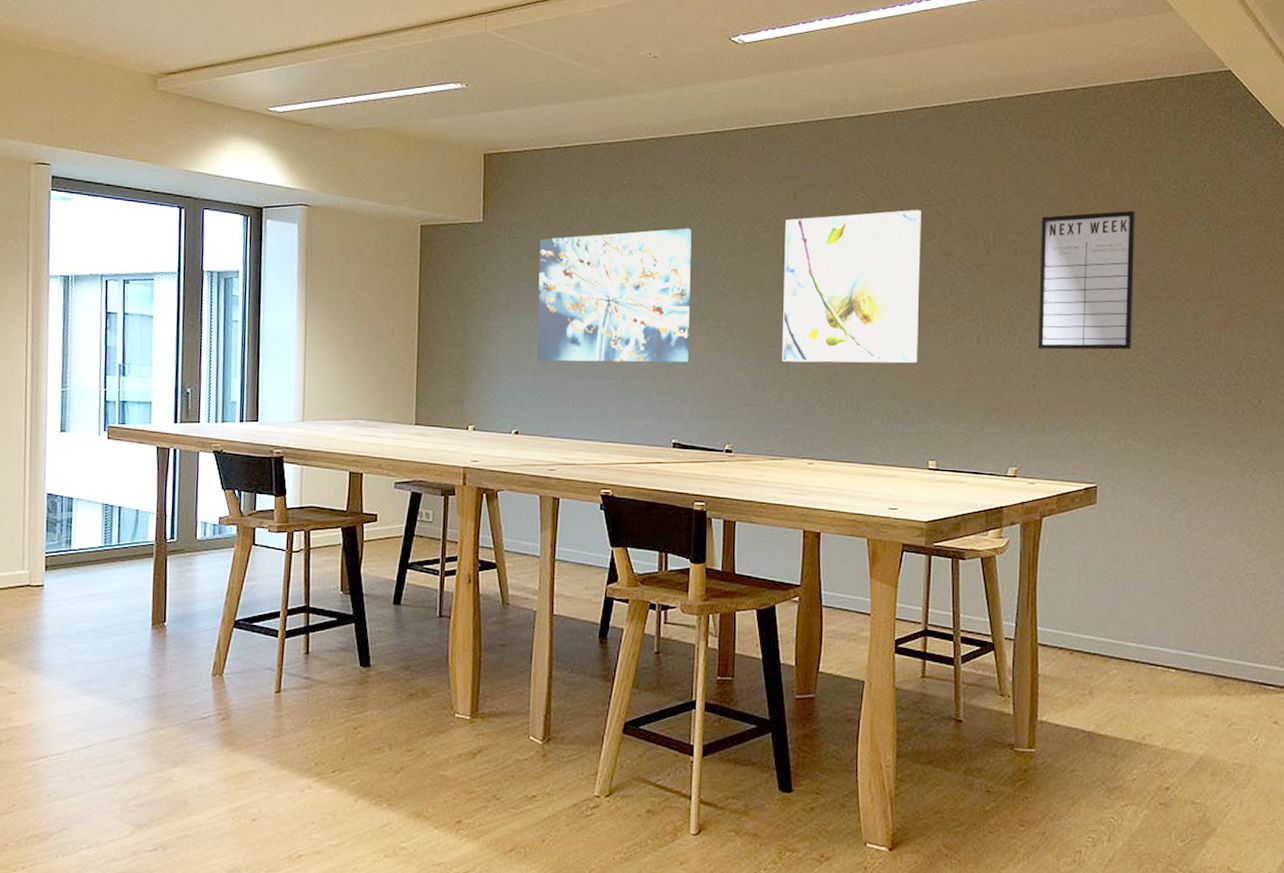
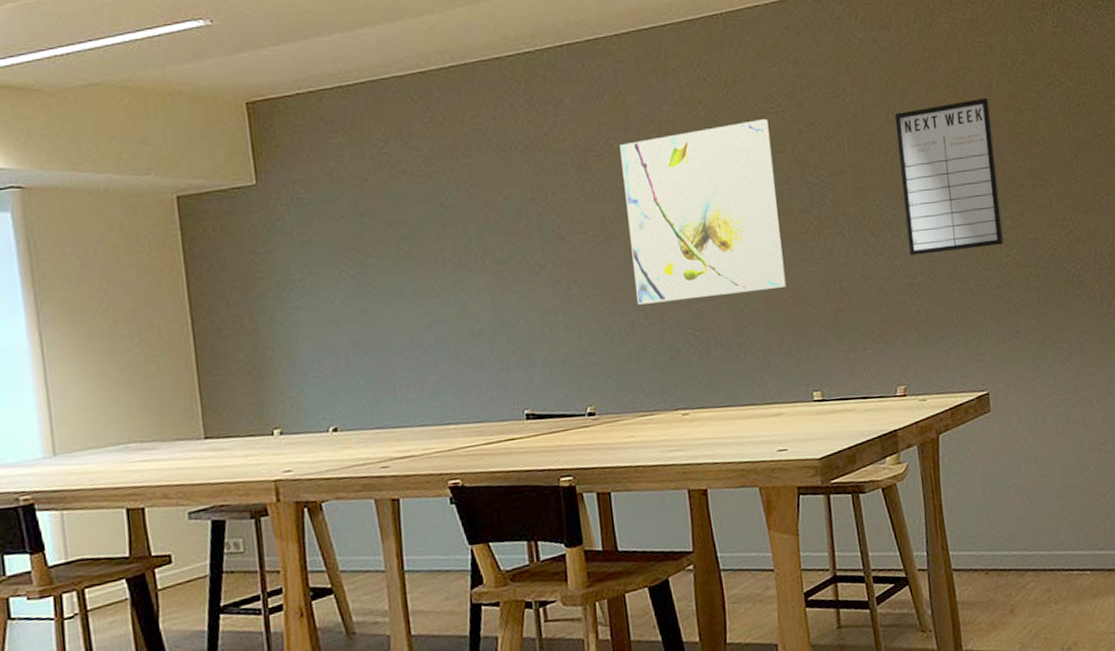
wall art: present [536,228,692,363] -> none [332,165,531,342]

